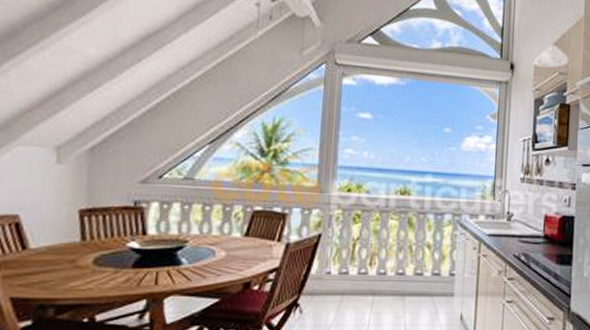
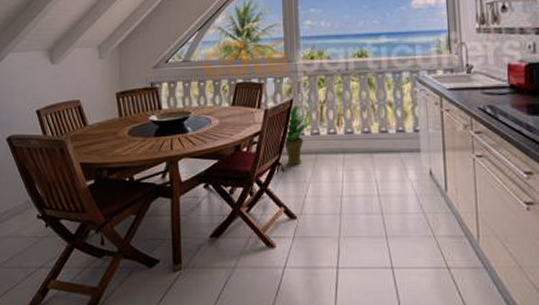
potted plant: none [304,241,342,306] -> present [283,106,313,165]

